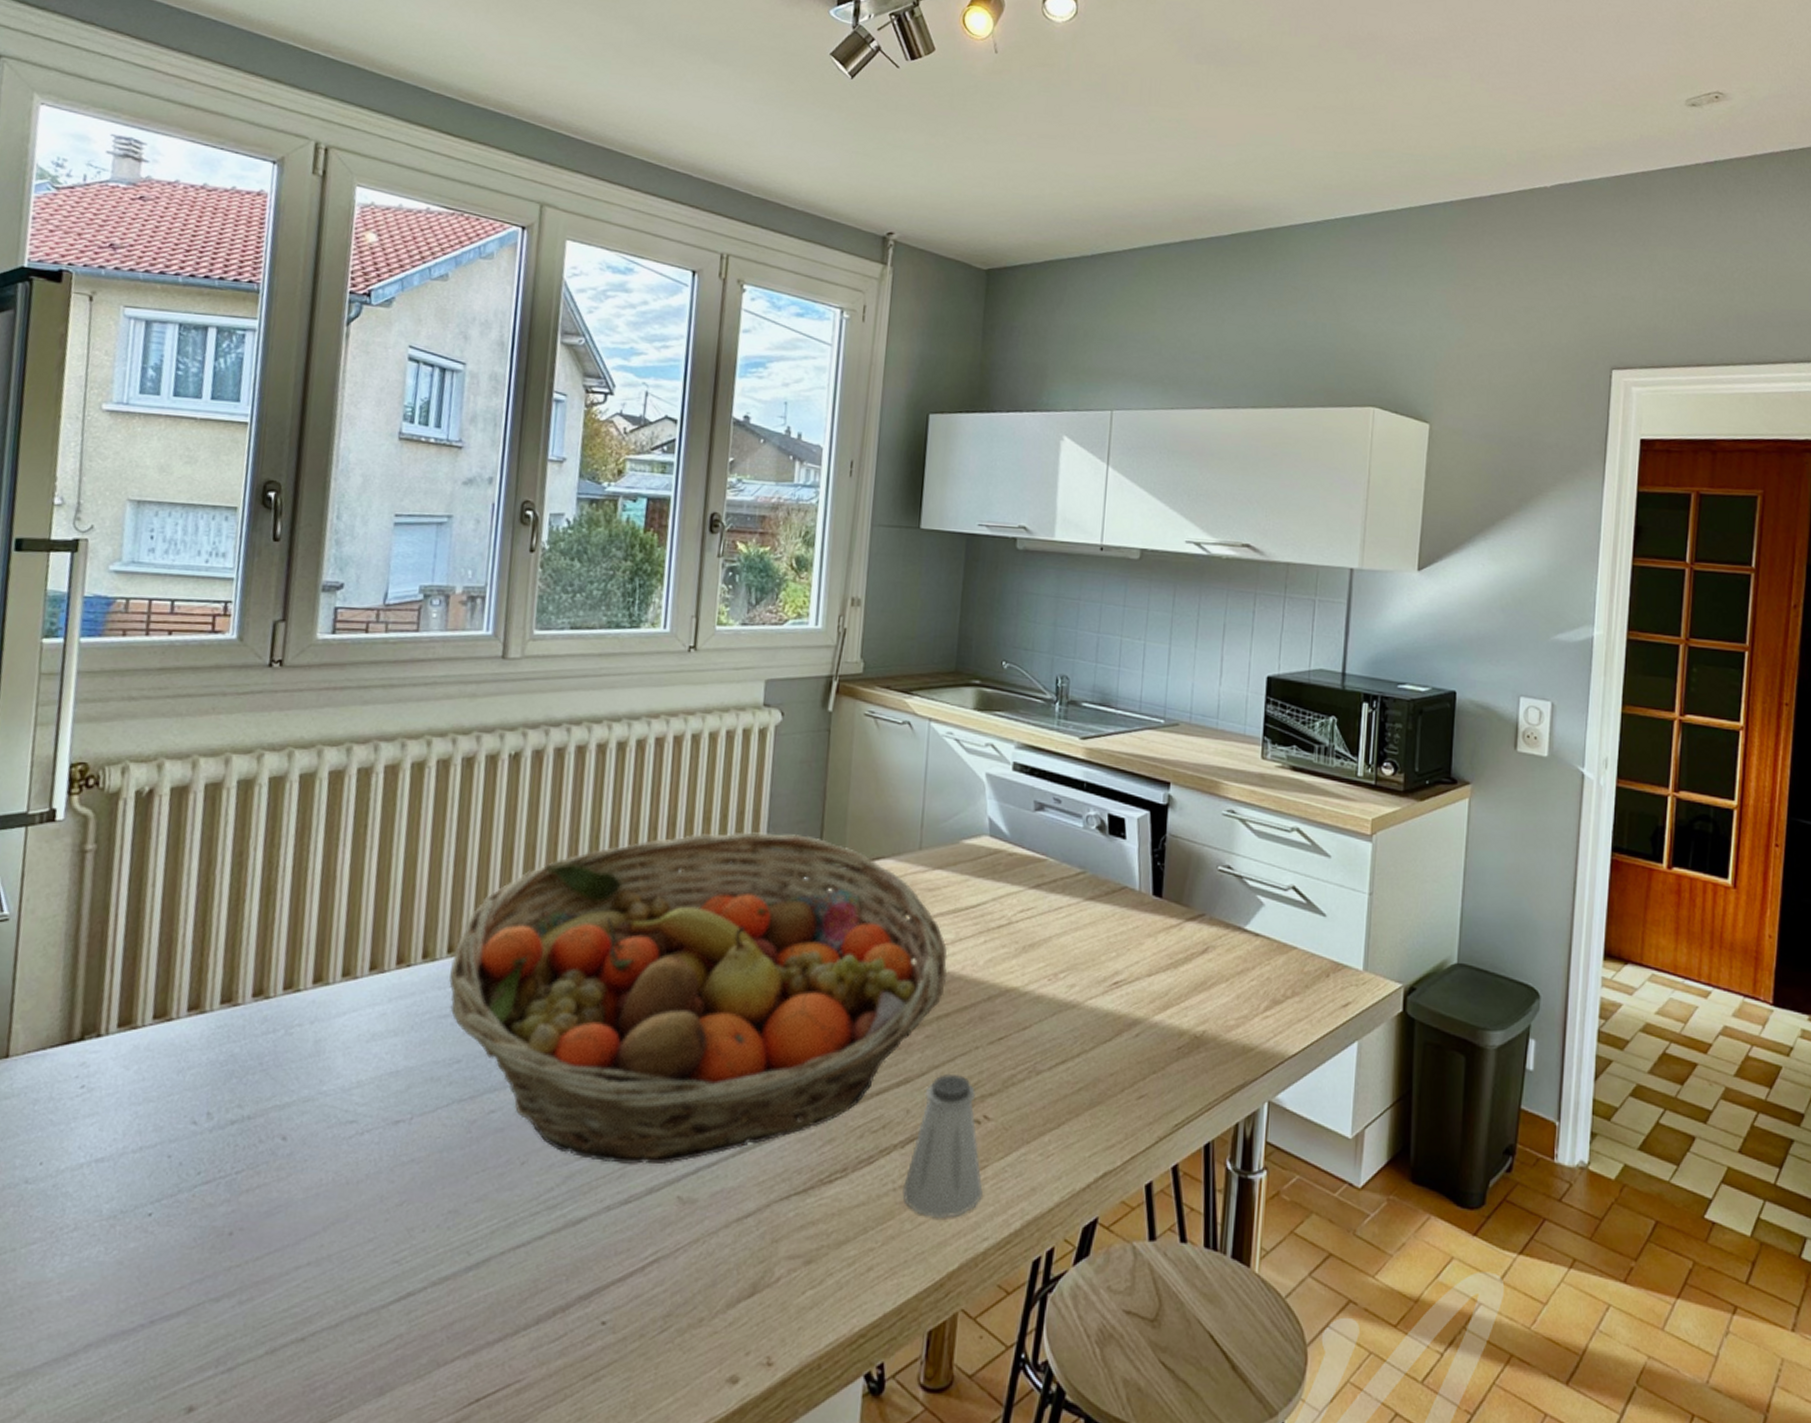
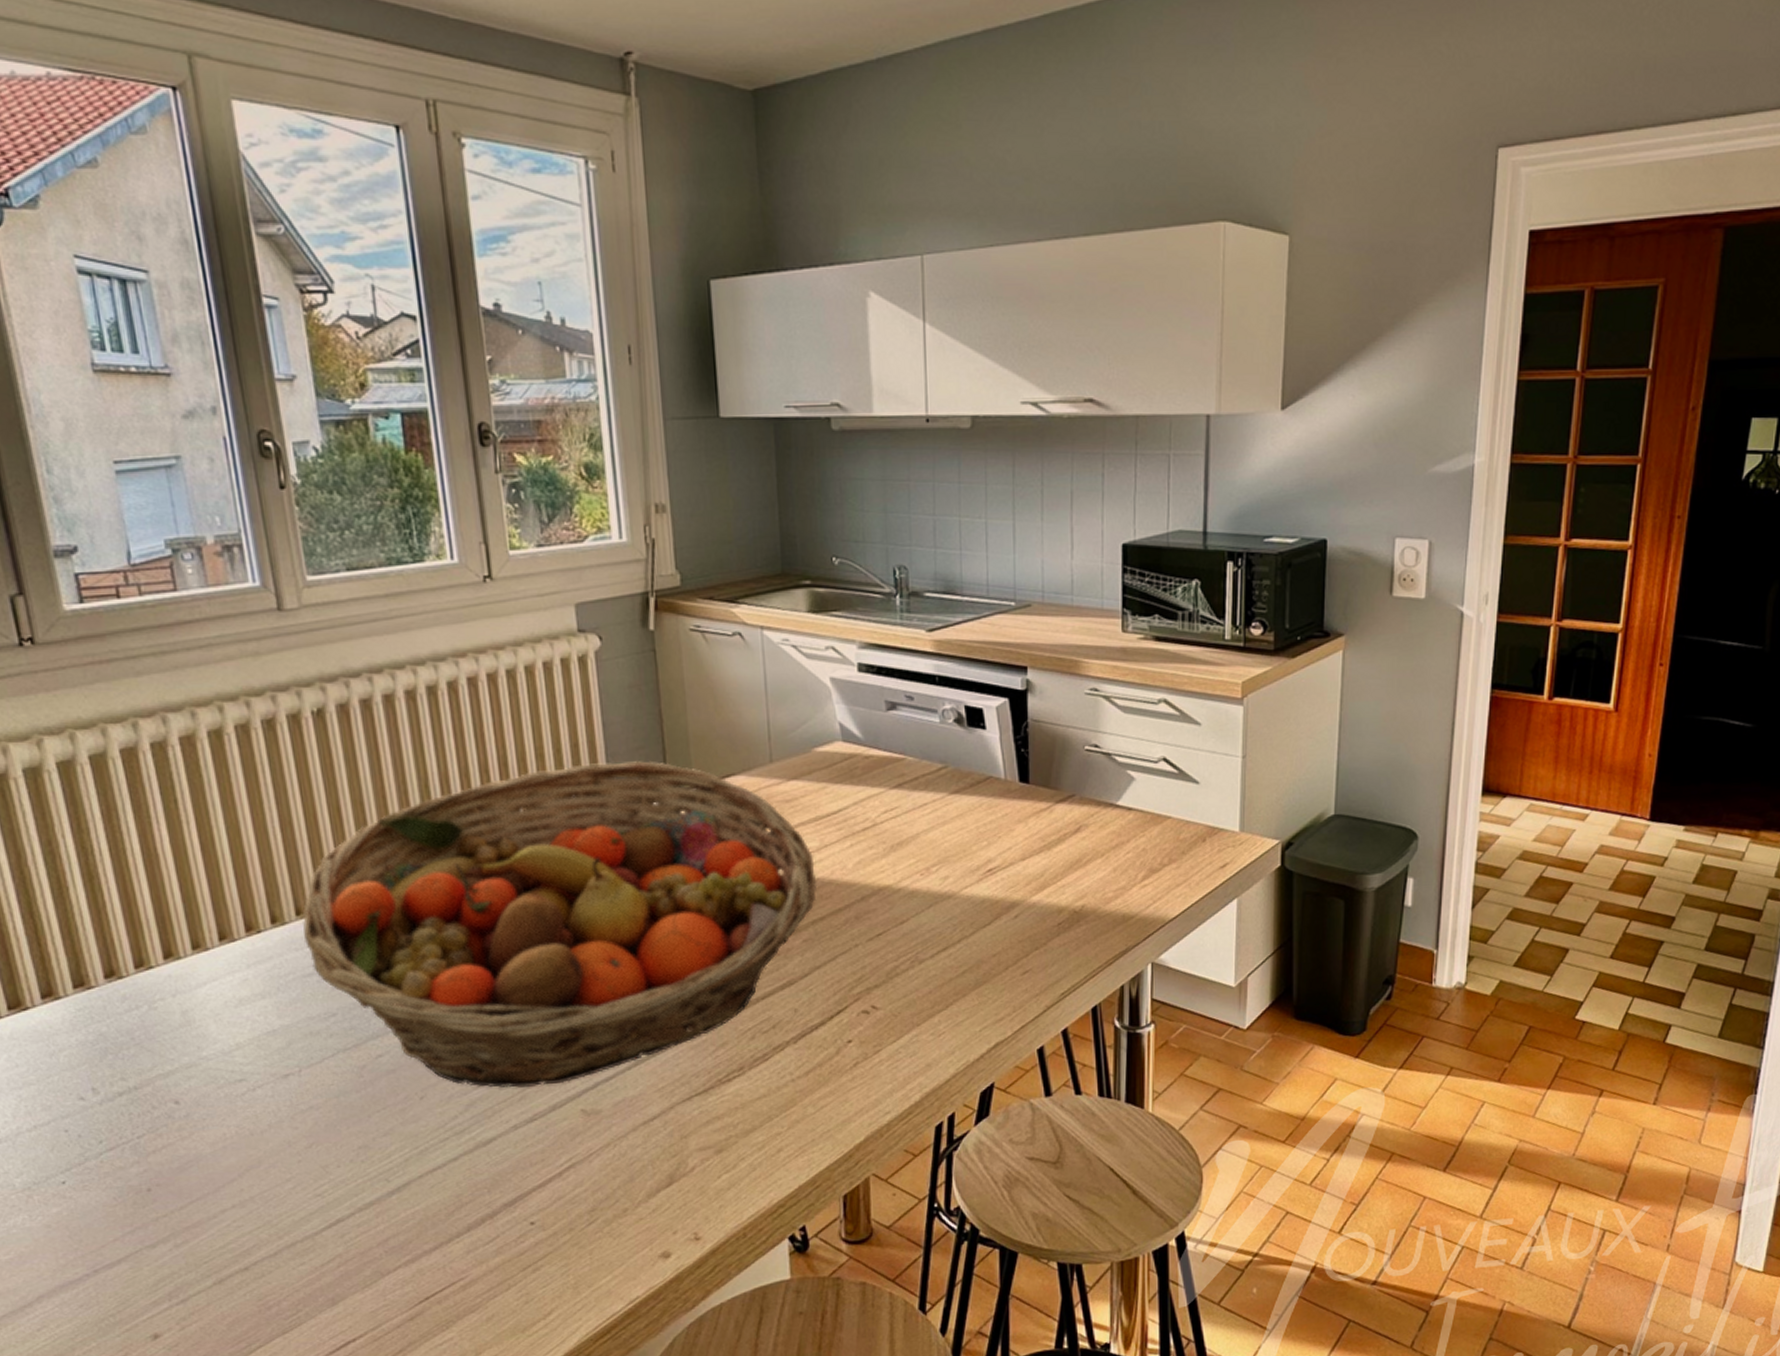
saltshaker: present [903,1073,983,1219] -> none [801,972,879,1101]

